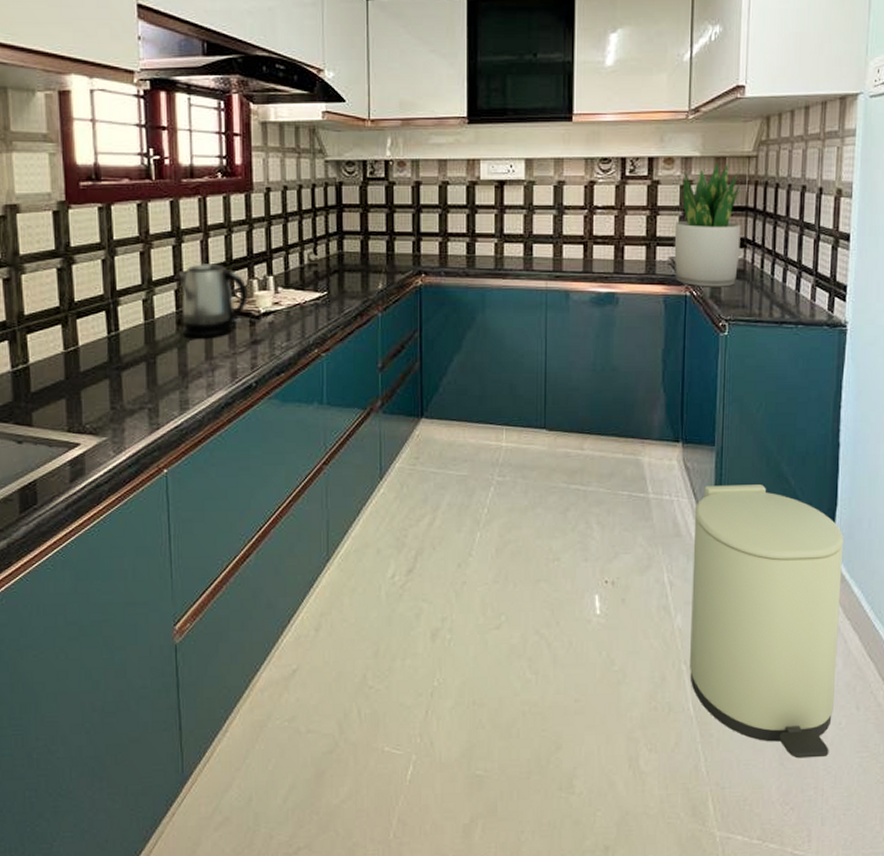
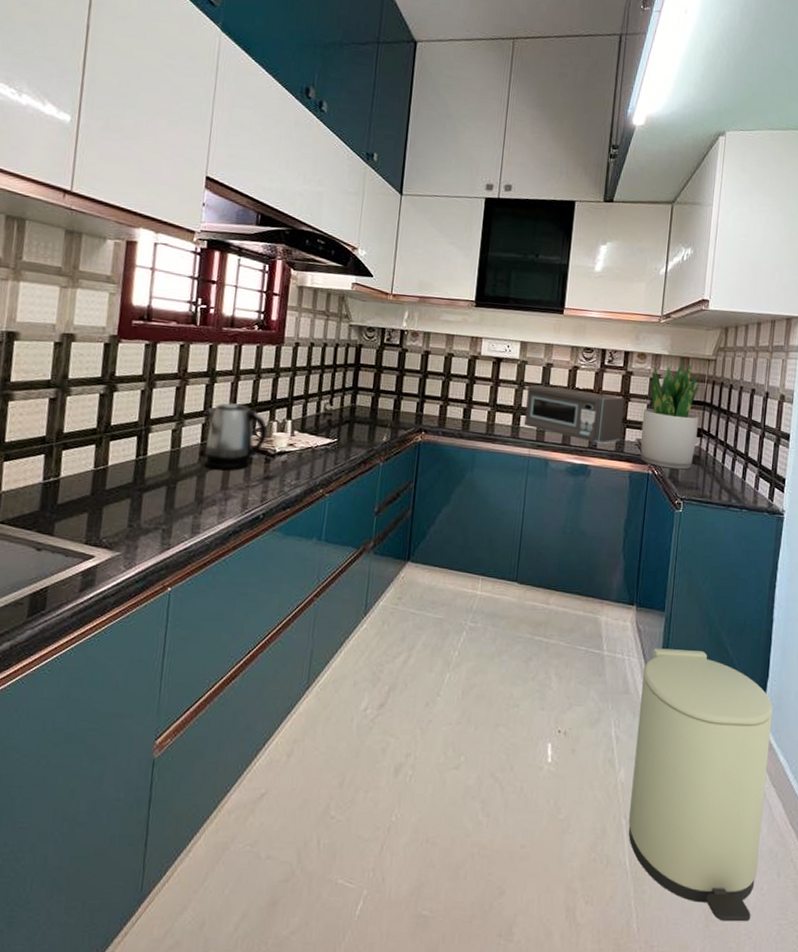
microwave: none [537,207,653,269] -> present [523,385,625,445]

